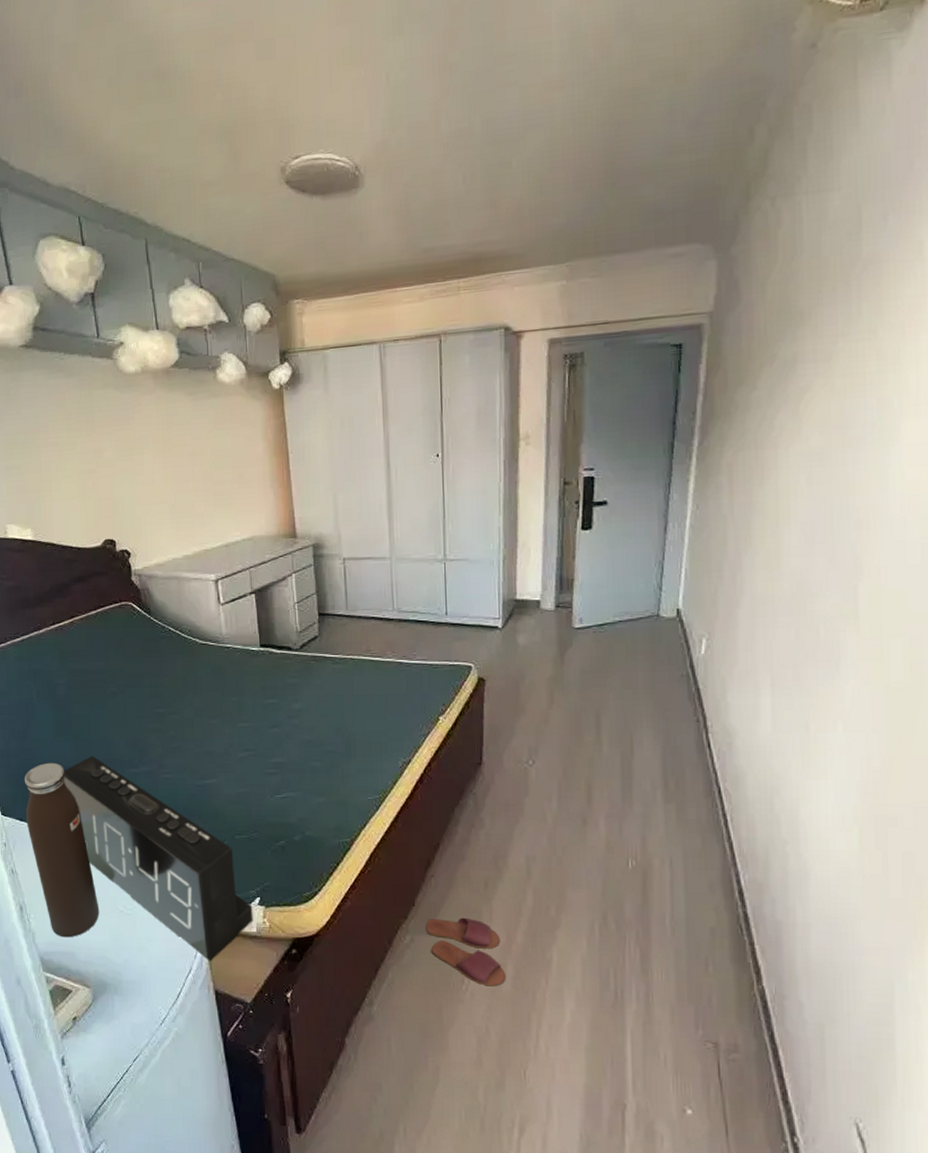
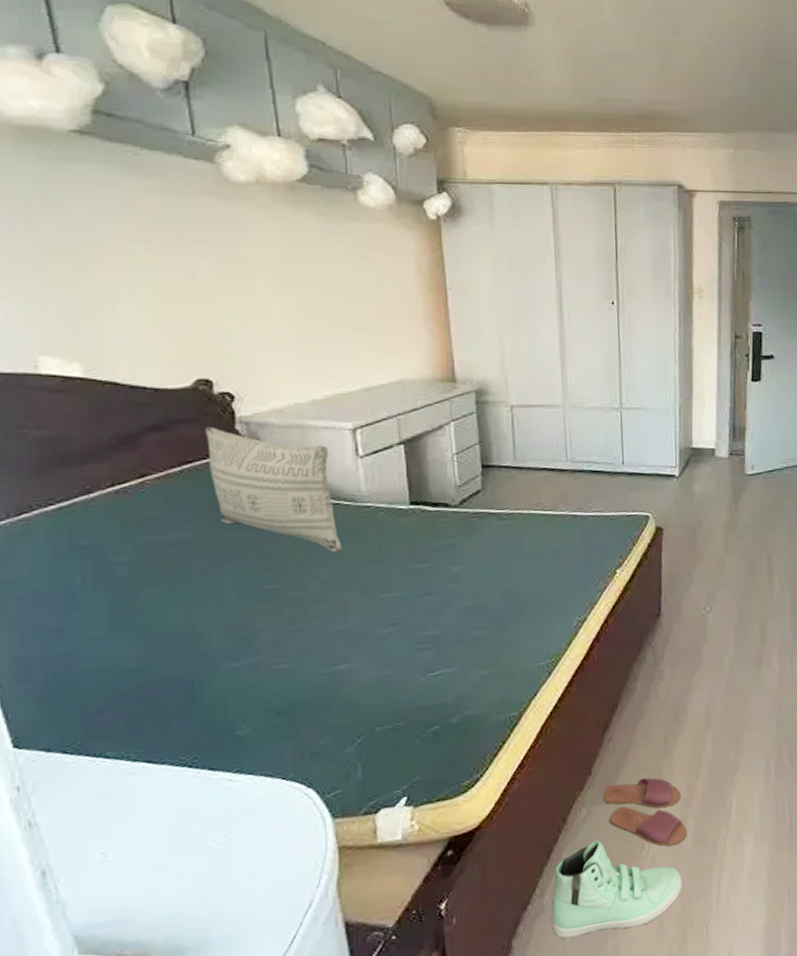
water bottle: present [25,762,100,938] -> none [56,666,176,901]
alarm clock: present [63,756,254,961] -> none [121,652,398,888]
pillow: none [111,578,209,686] -> present [205,427,342,553]
sneaker: none [378,966,501,1054] -> present [551,839,683,939]

